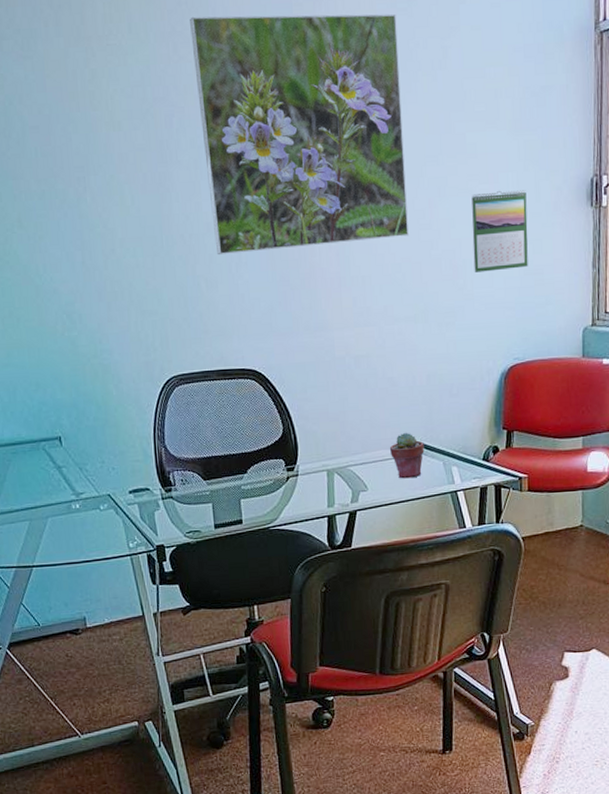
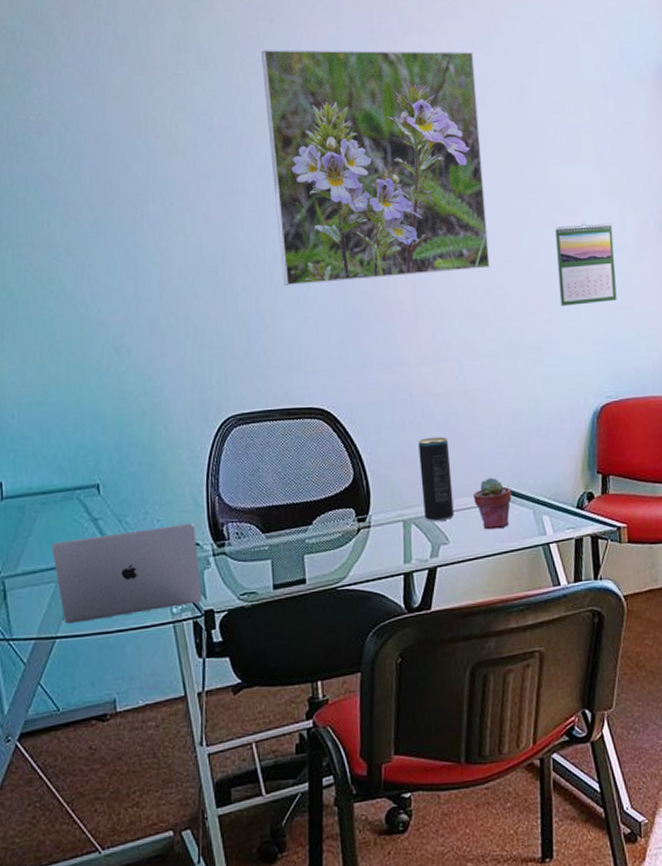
laptop: none [24,471,154,555] -> present [52,523,202,623]
beverage can: none [341,395,373,471] -> present [418,437,454,521]

